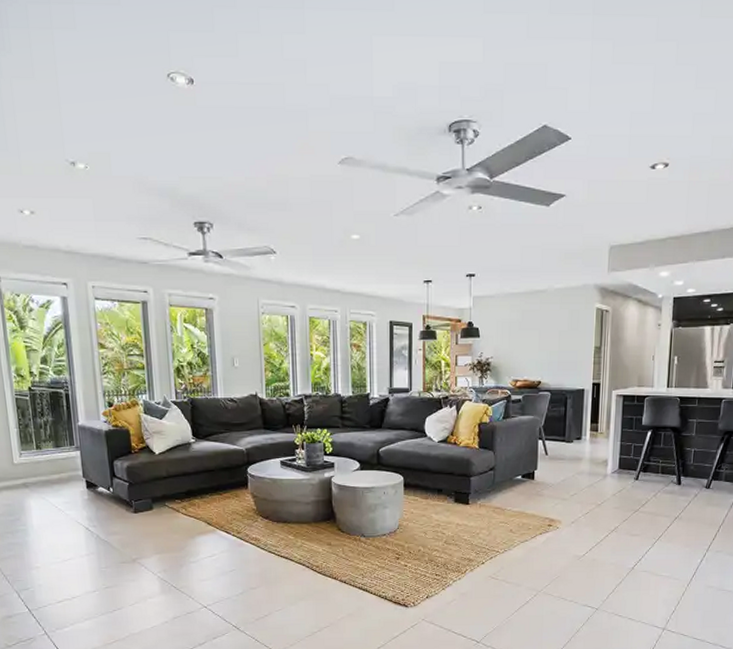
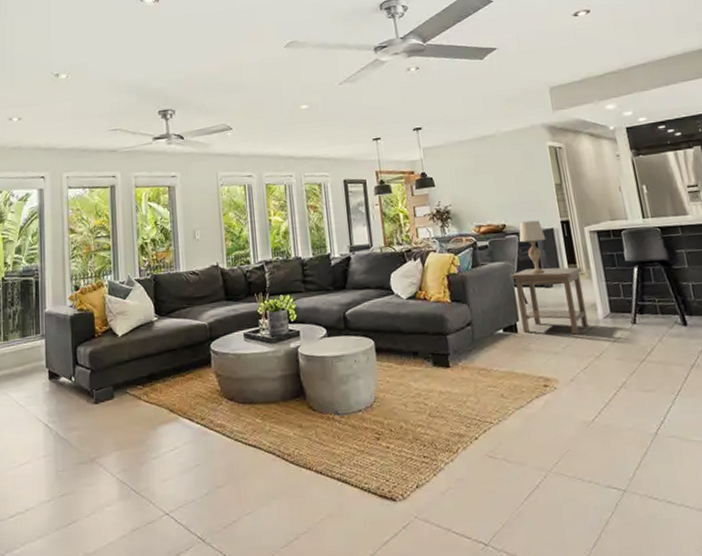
side table: none [537,424,602,485] -> present [511,267,589,335]
table lamp: none [551,380,576,429] -> present [519,220,546,274]

